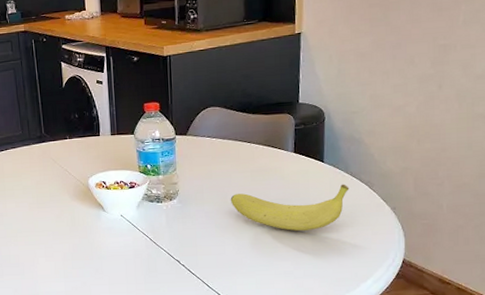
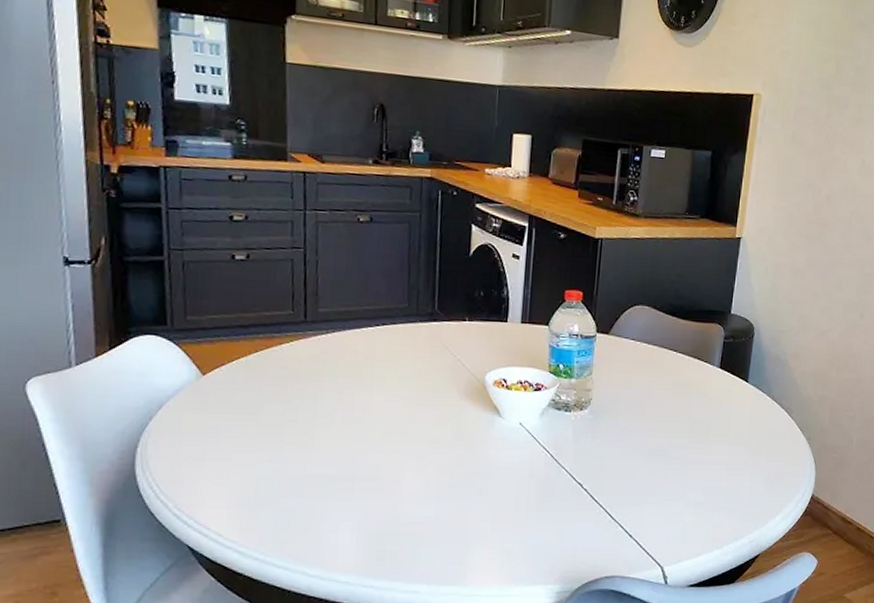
fruit: present [230,184,350,231] -> none [647,408,770,457]

